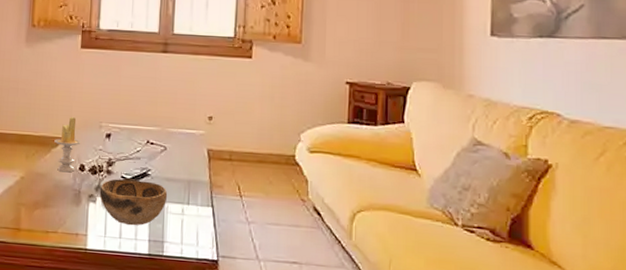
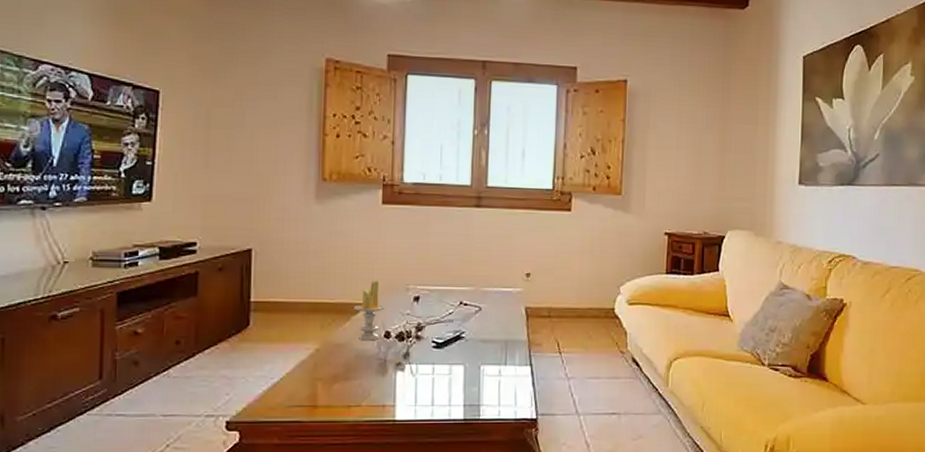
decorative bowl: present [99,178,168,226] -> none [408,343,484,392]

